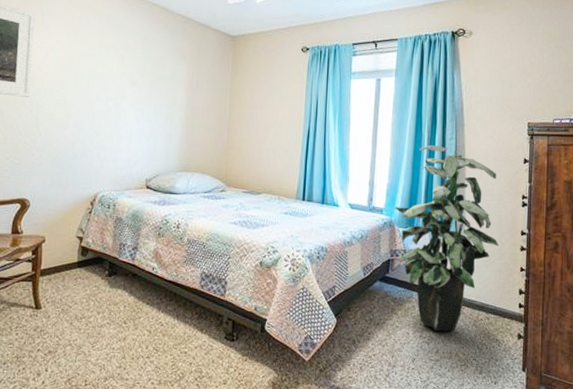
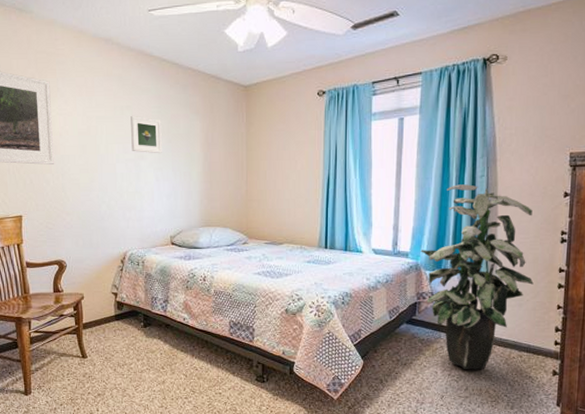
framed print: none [113,54,147,95] -> present [131,115,162,154]

